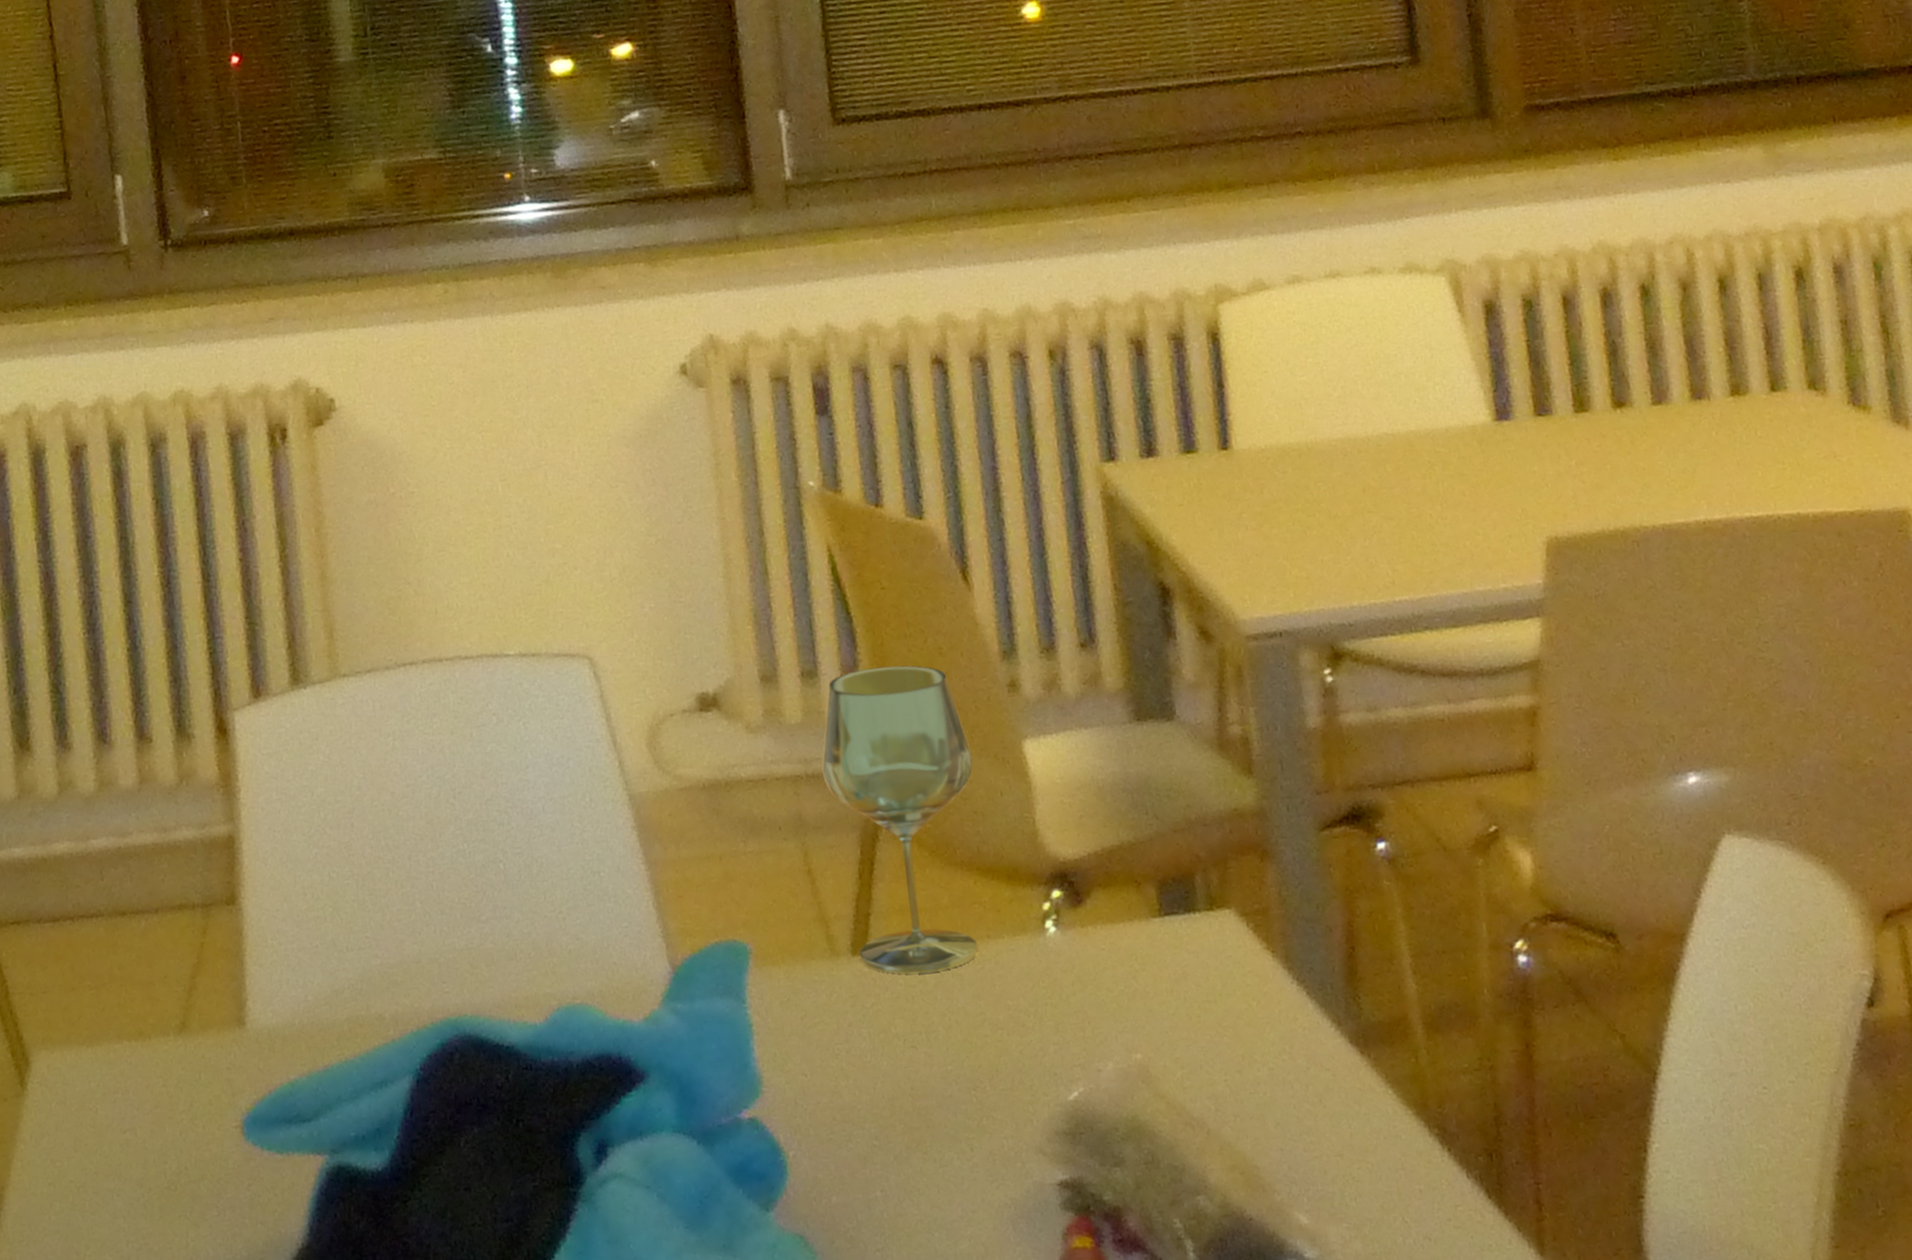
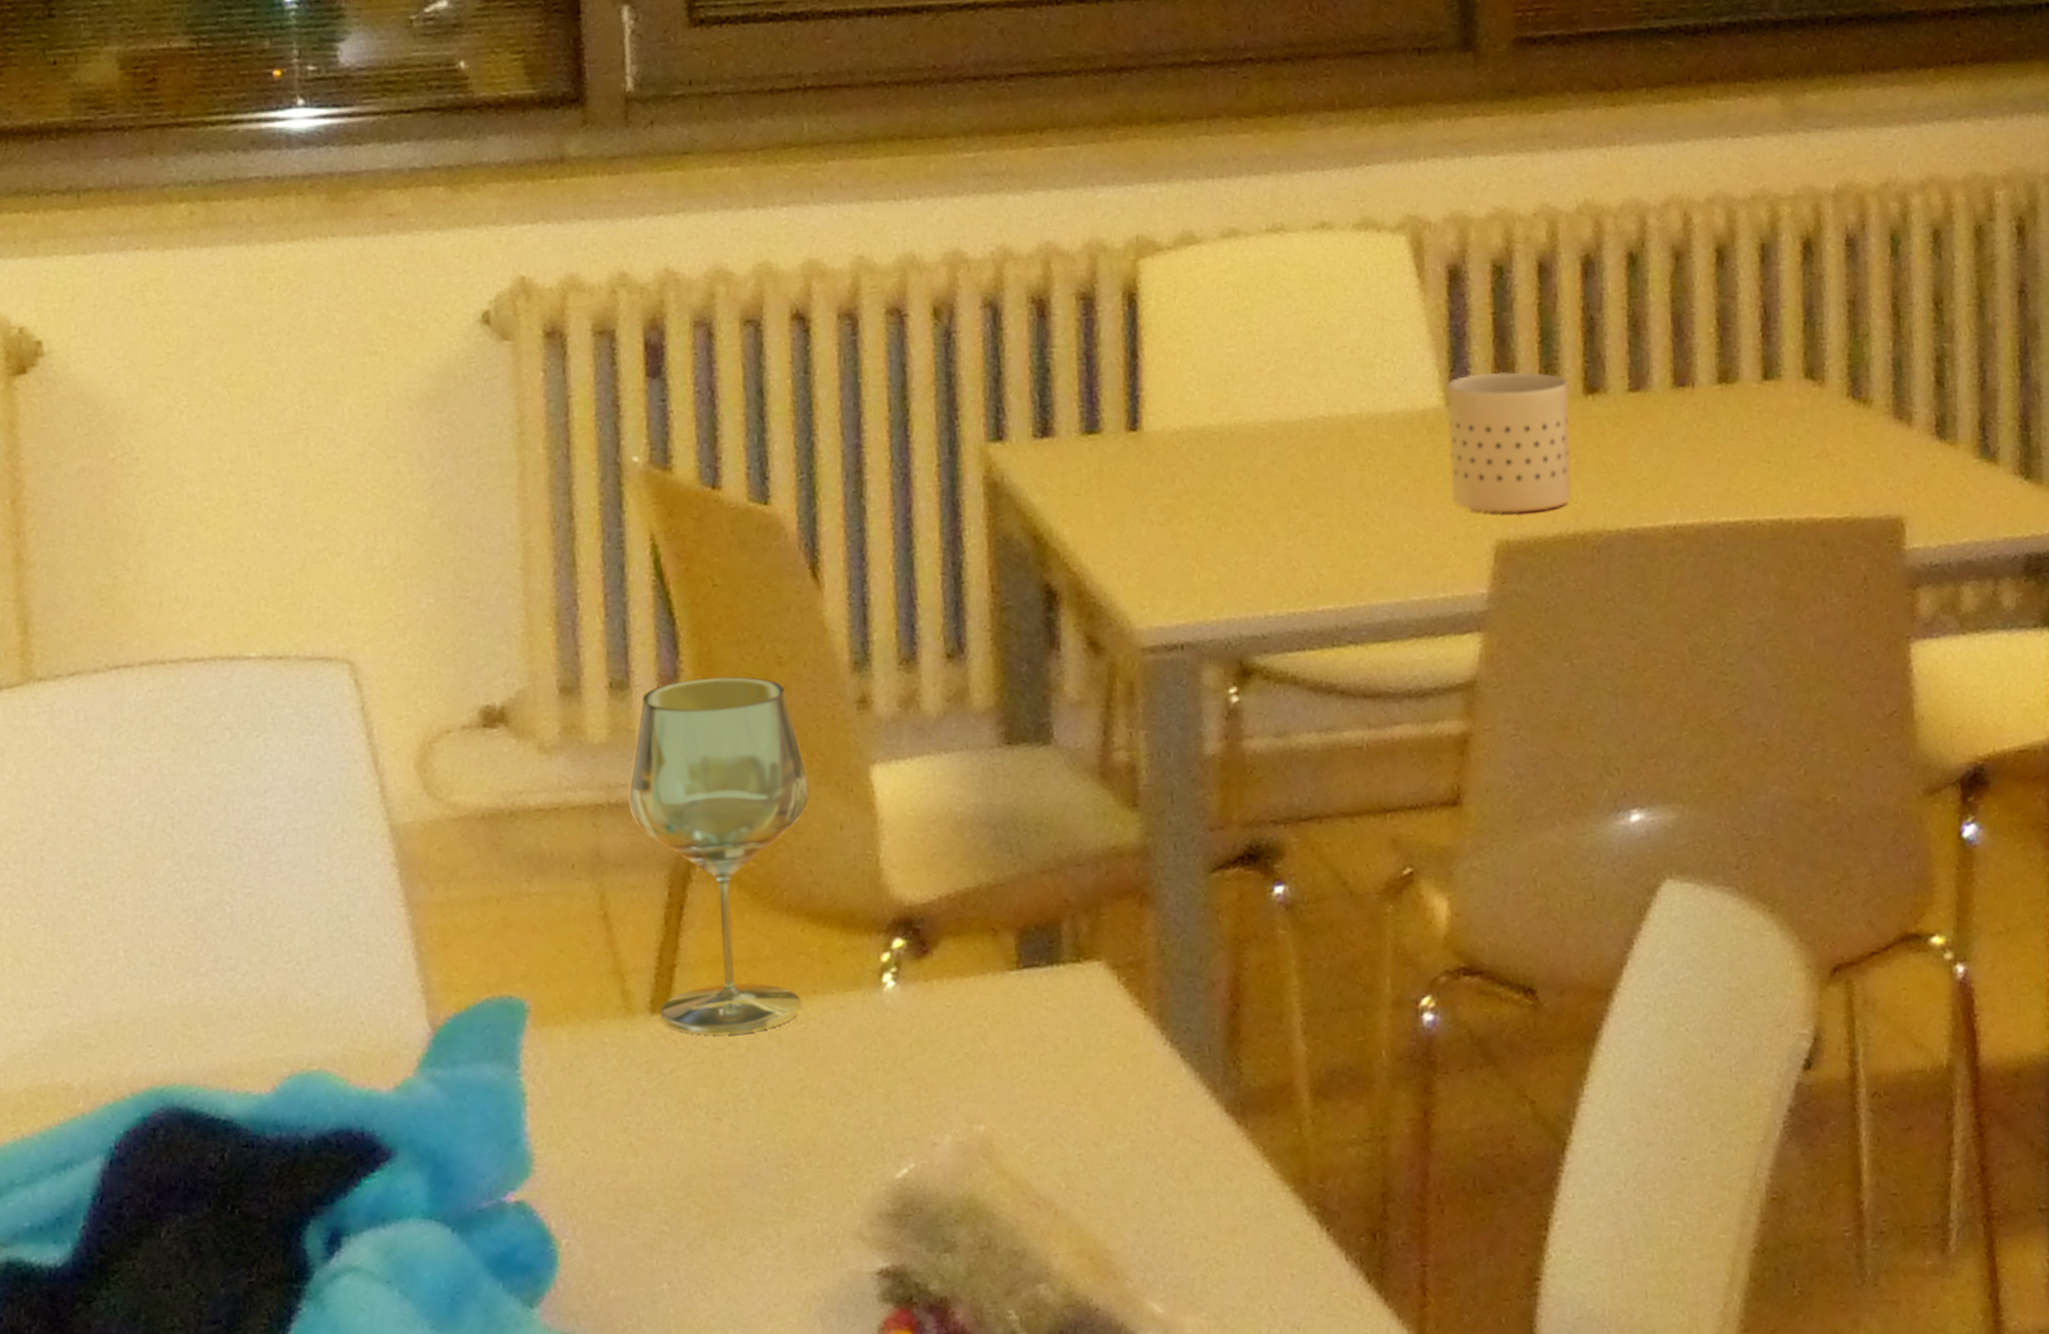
mug: none [1492,390,1610,514] -> present [1447,371,1571,514]

